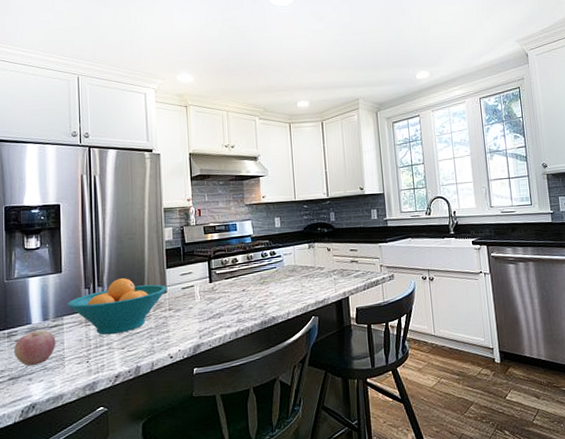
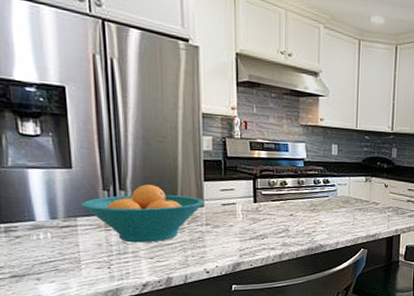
apple: present [13,329,56,366] -> none [14,228,69,266]

